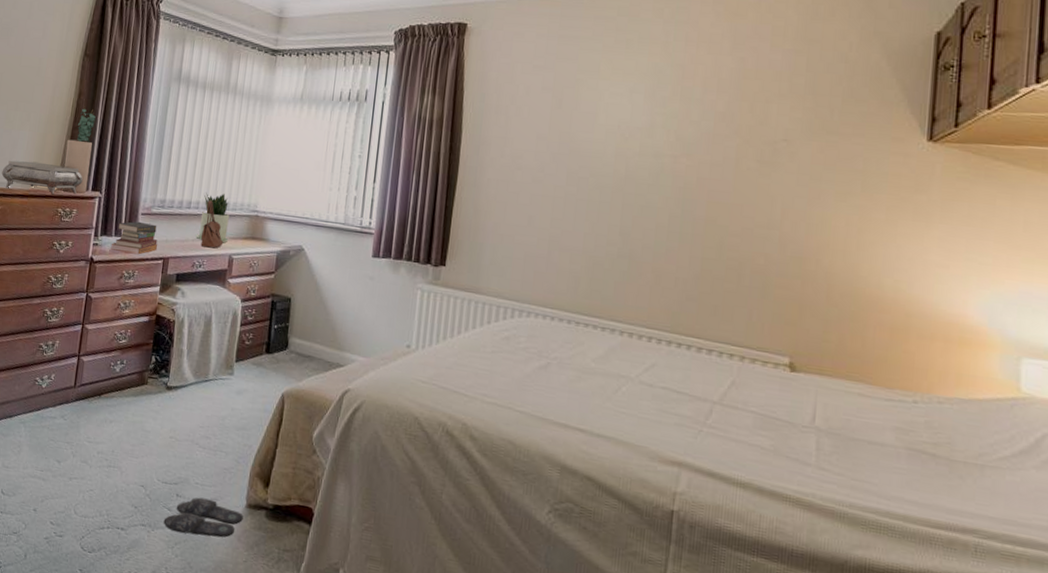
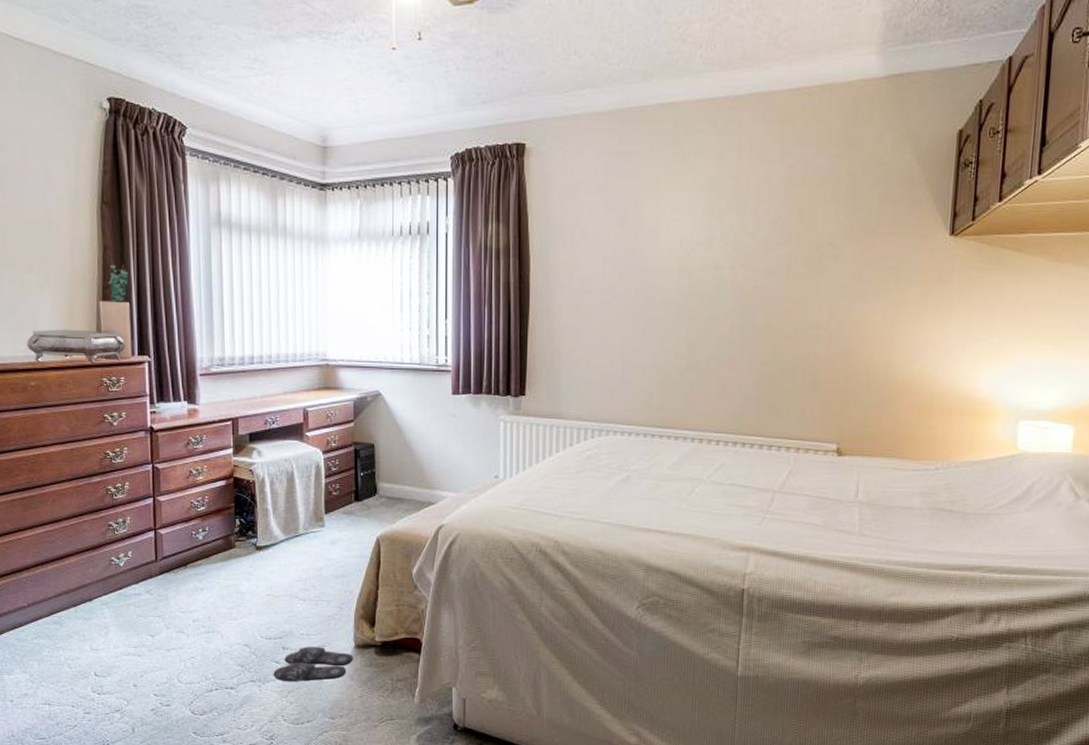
books: present [110,221,158,255] -> none [171,383,224,418]
planter: present [196,192,230,243] -> none [264,345,301,397]
handbag: present [201,200,224,248] -> none [270,353,295,403]

